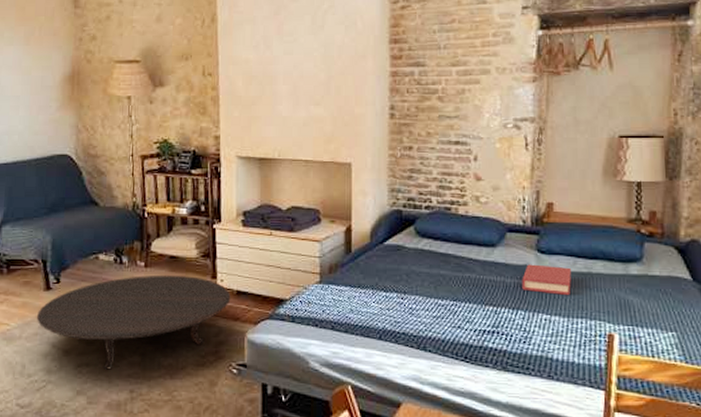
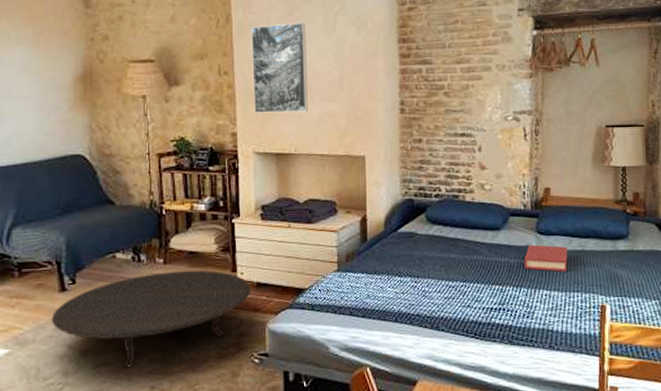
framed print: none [236,22,293,116] -> present [251,22,308,113]

